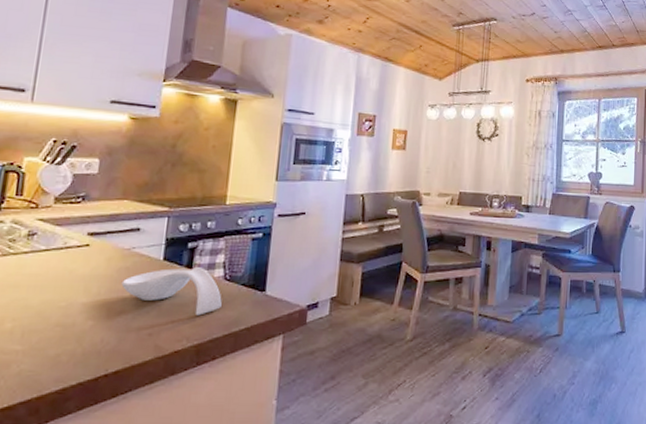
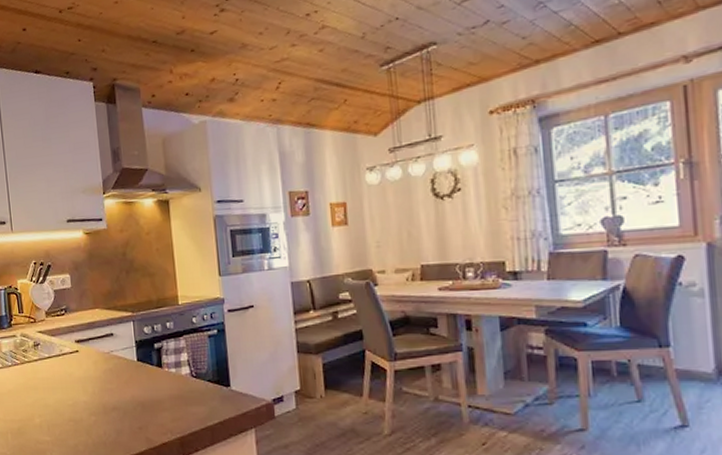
spoon rest: present [121,267,222,316] -> none [109,366,194,411]

